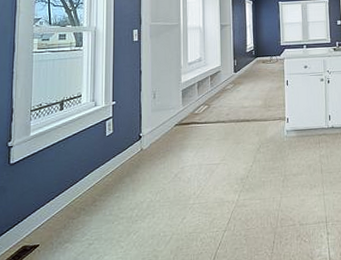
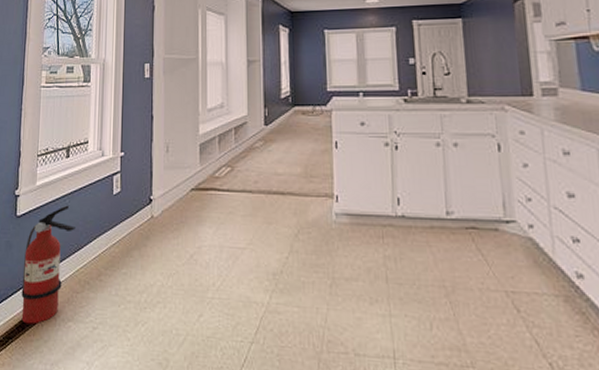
fire extinguisher: none [17,149,70,253] -> present [21,205,75,324]

